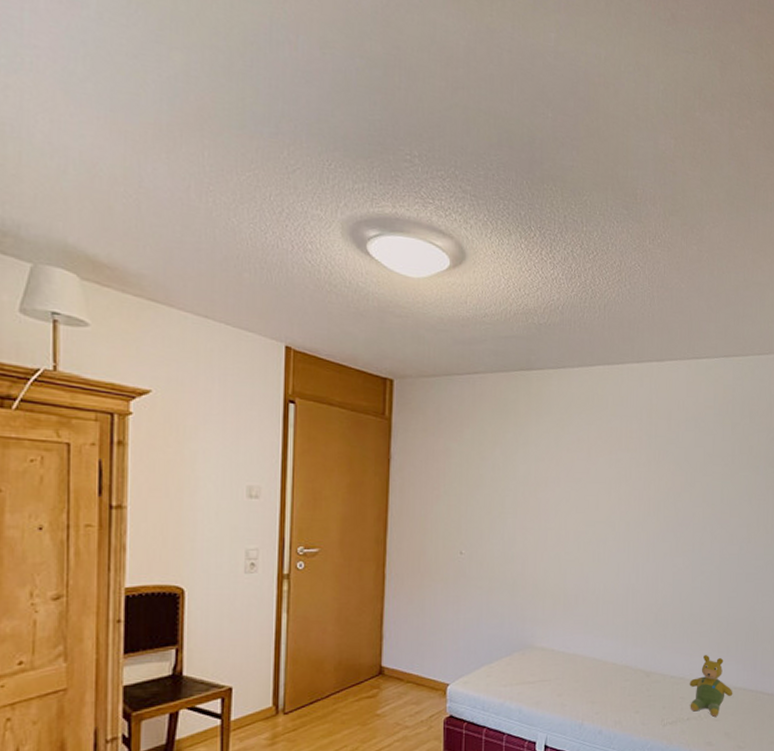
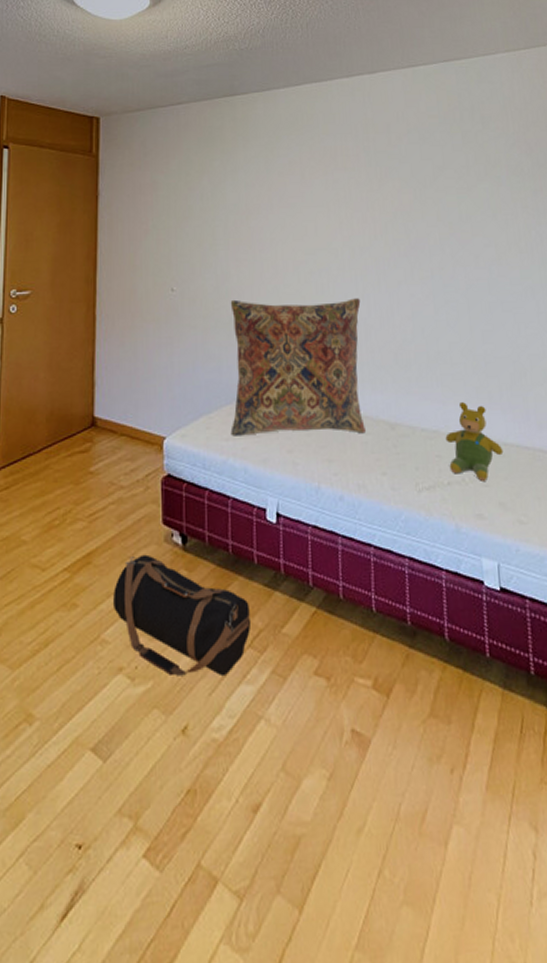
pillow: none [509,564,631,683] -> present [230,298,365,436]

